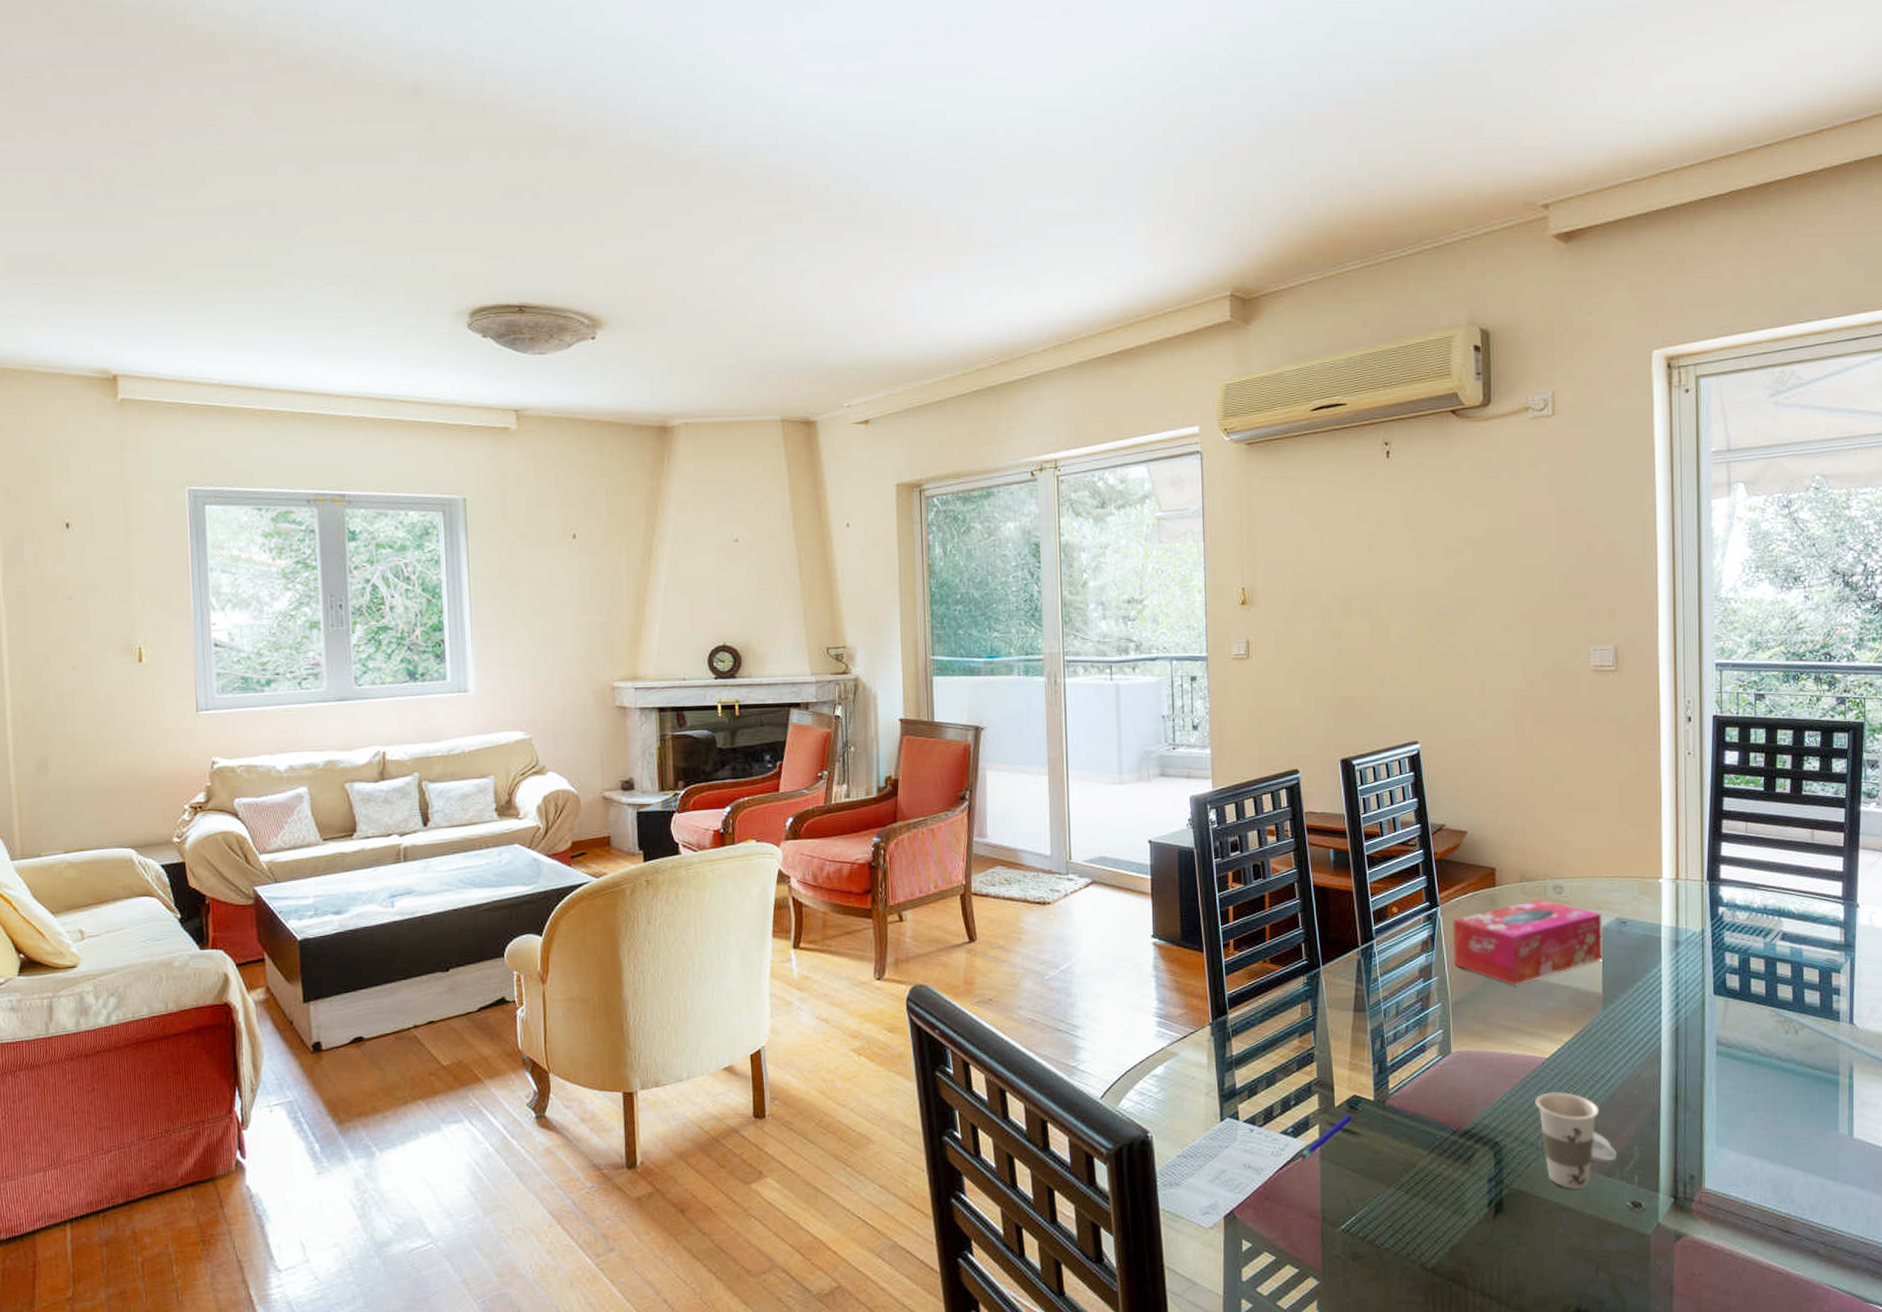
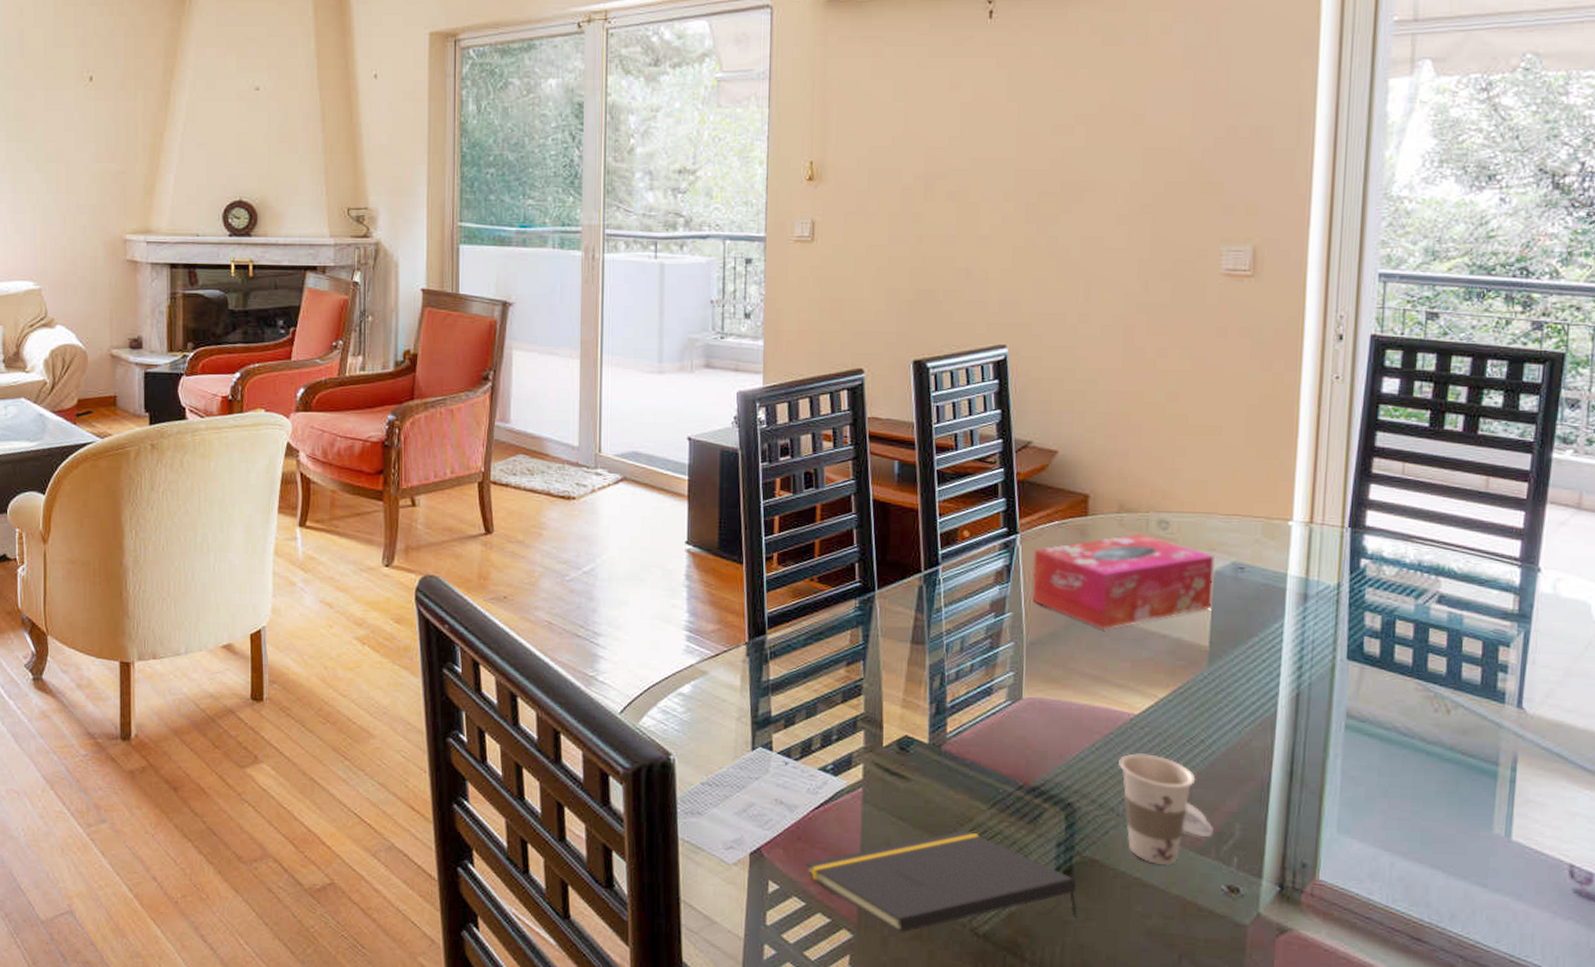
notepad: none [1273,1176,1510,1276] -> present [805,830,1078,934]
pen: present [1300,1114,1353,1160] -> none [839,756,903,801]

